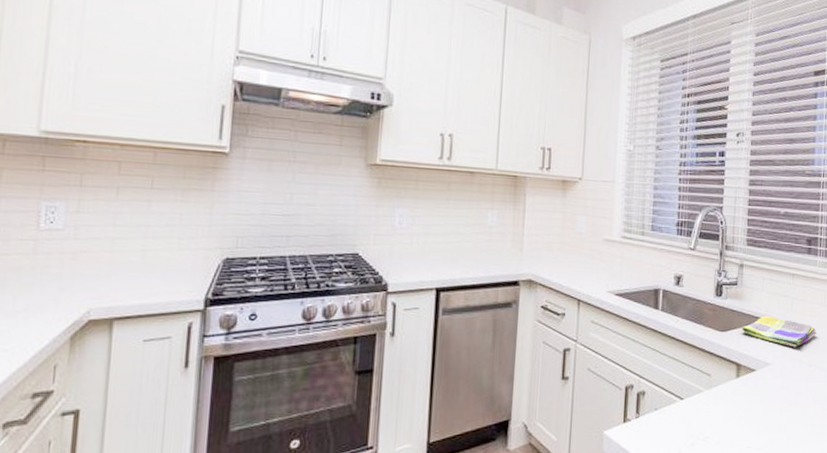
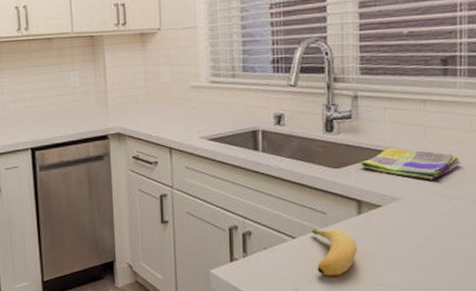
banana: none [697,390,734,438] -> present [311,228,357,276]

